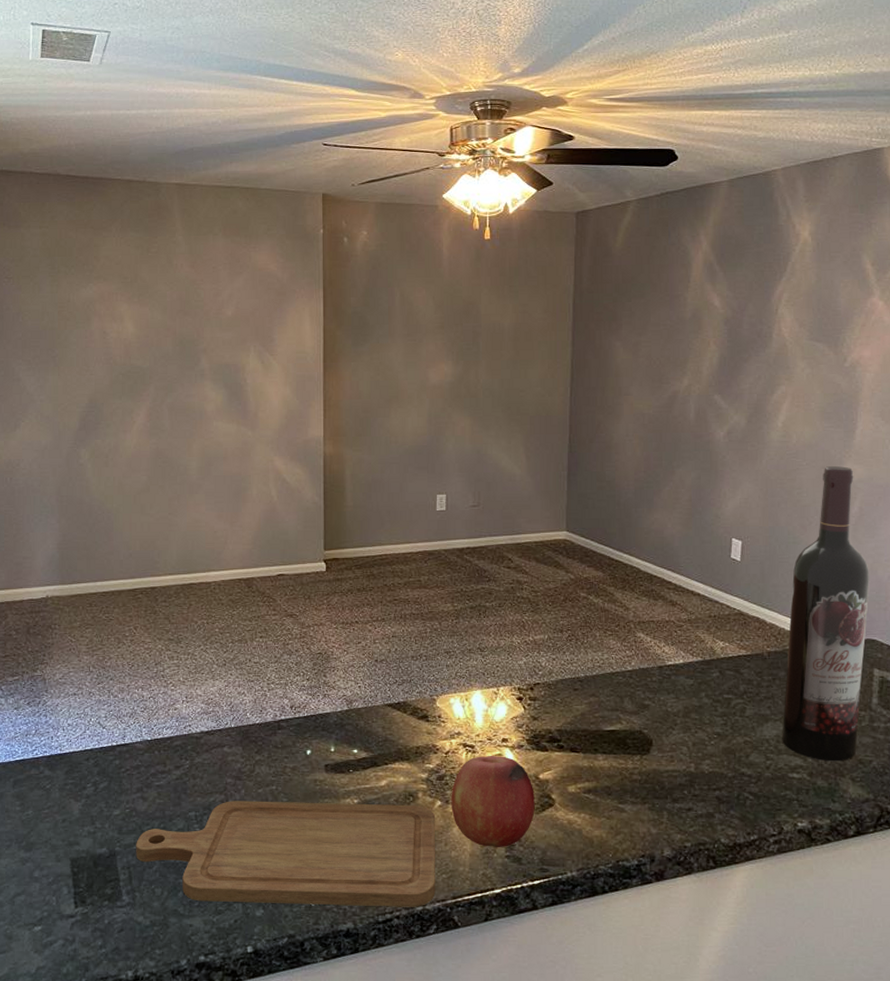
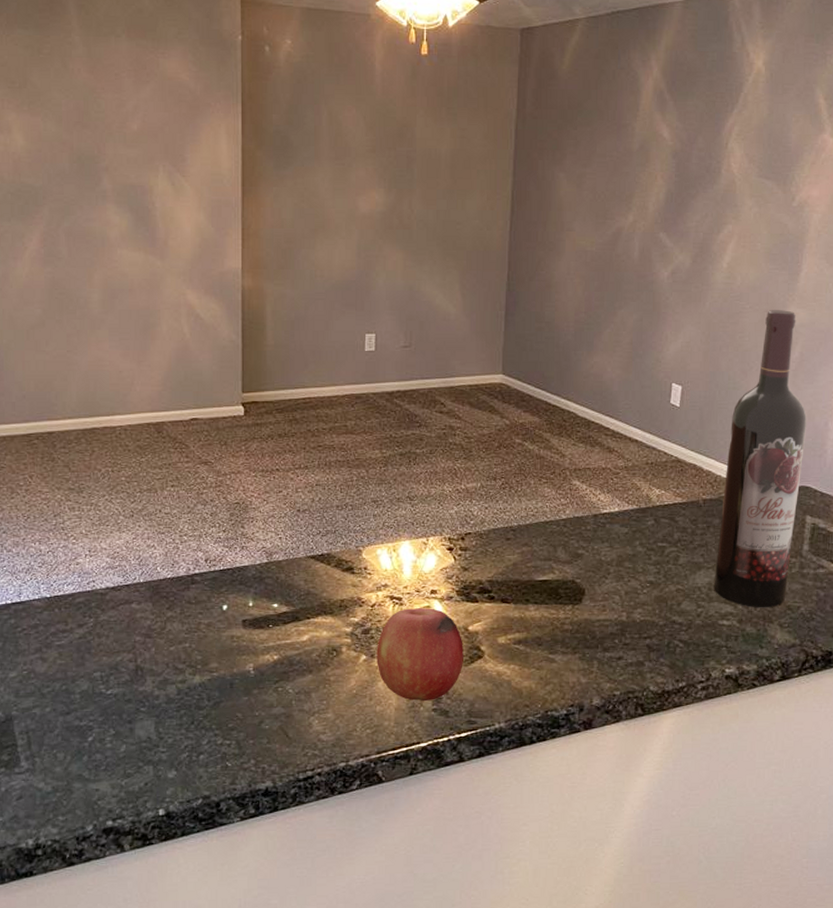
chopping board: present [136,801,436,907] -> none [35,659,360,765]

